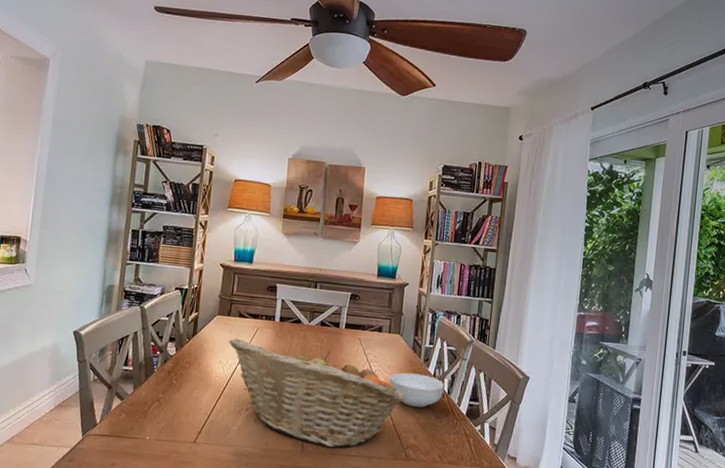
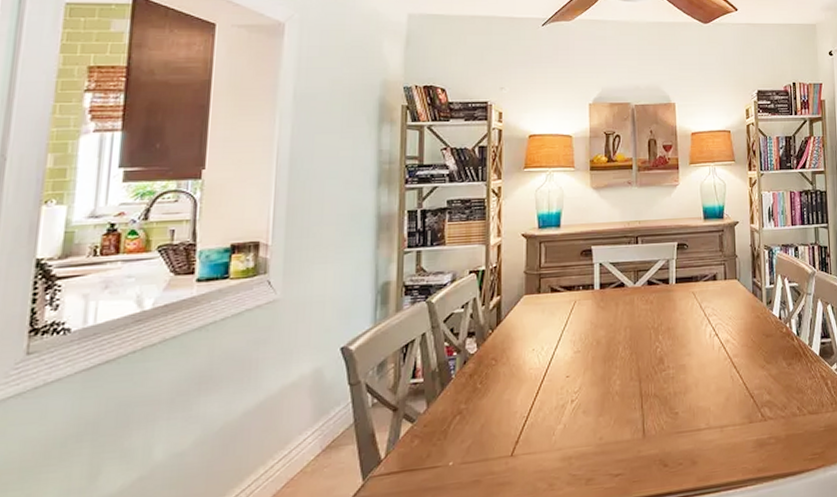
fruit basket: present [229,338,405,448] -> none [542,312,752,426]
cereal bowl: present [389,372,445,408] -> none [732,319,793,359]

